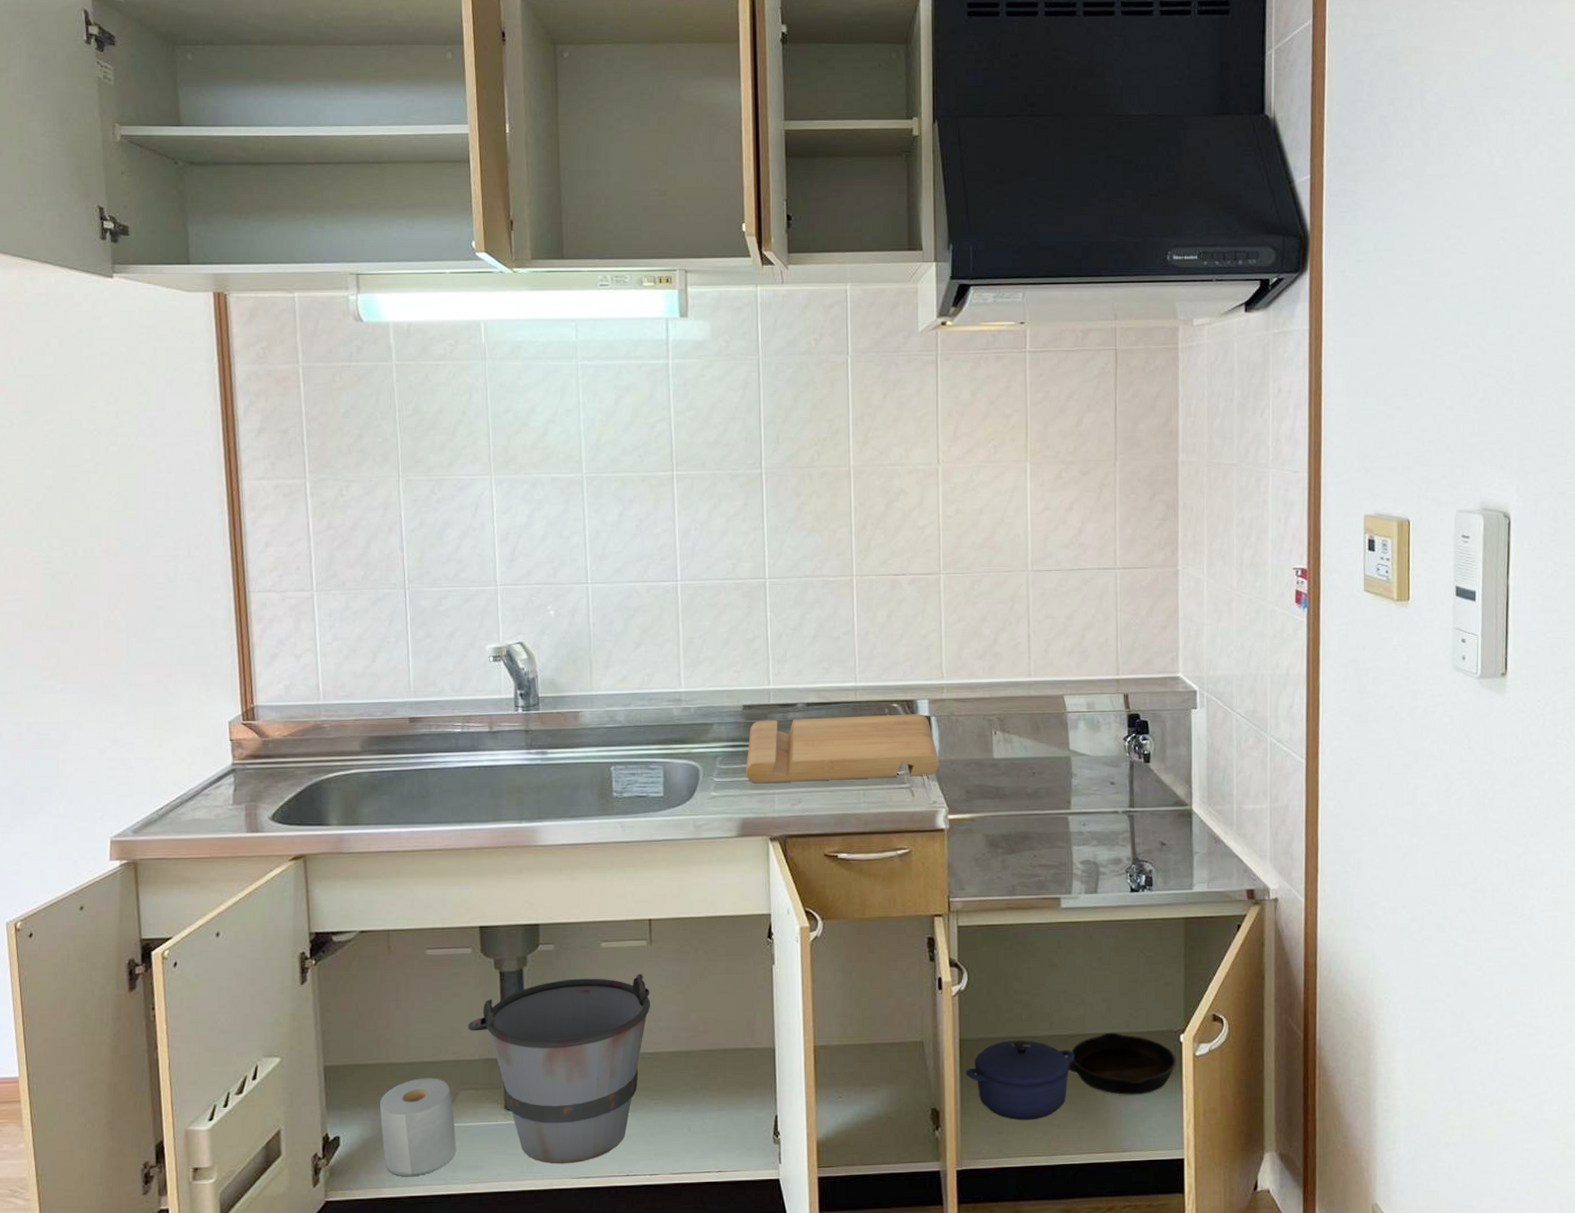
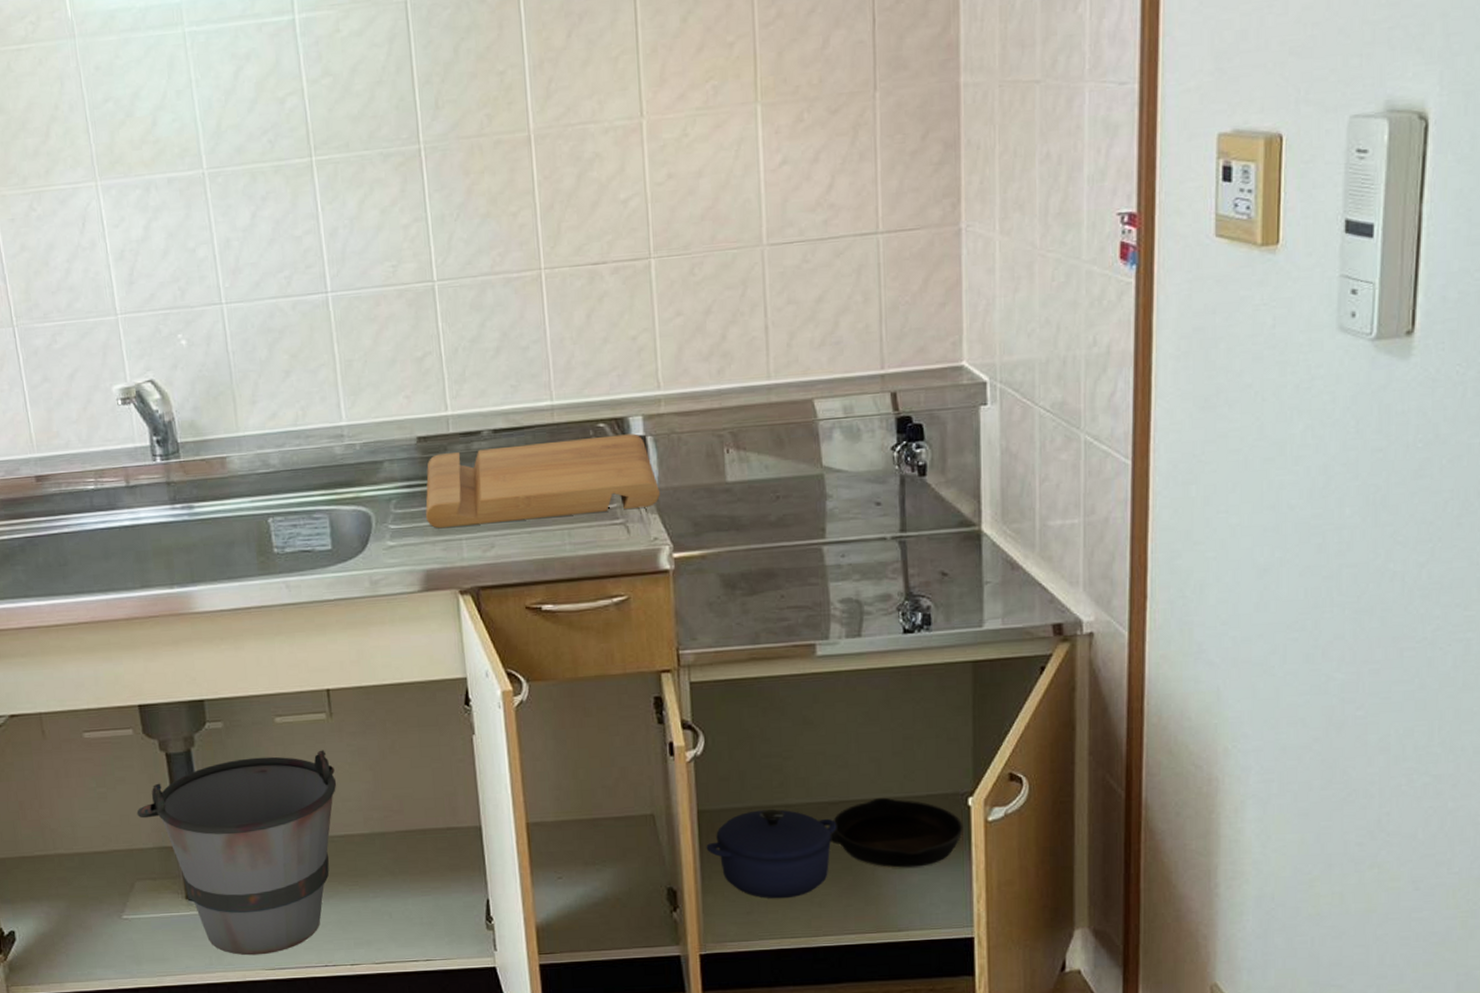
paper towel roll: present [380,1078,456,1176] -> none [52,868,139,970]

